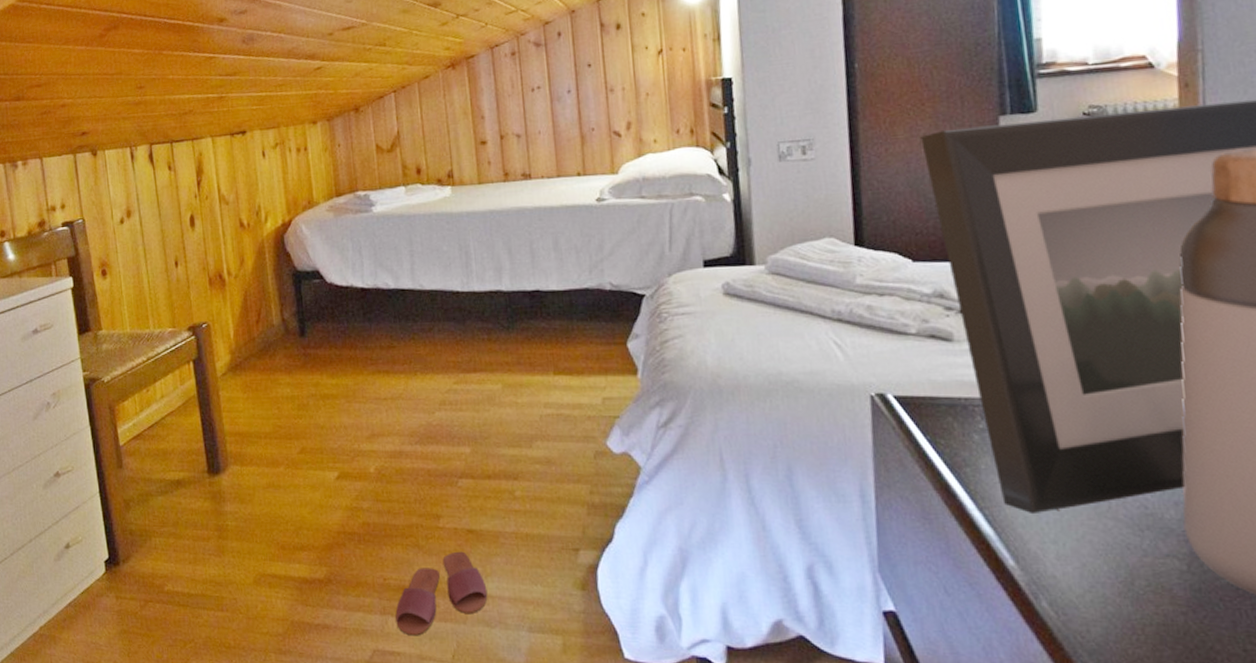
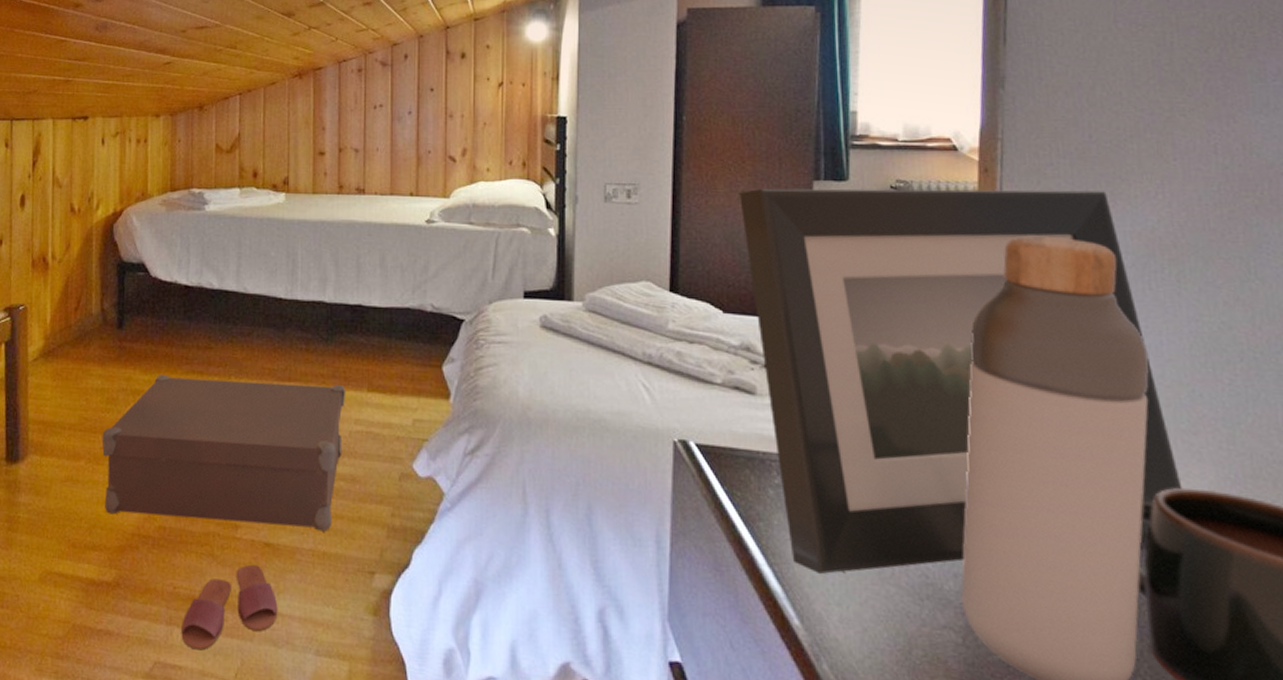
suitcase: none [297,370,535,515] -> present [101,374,346,532]

